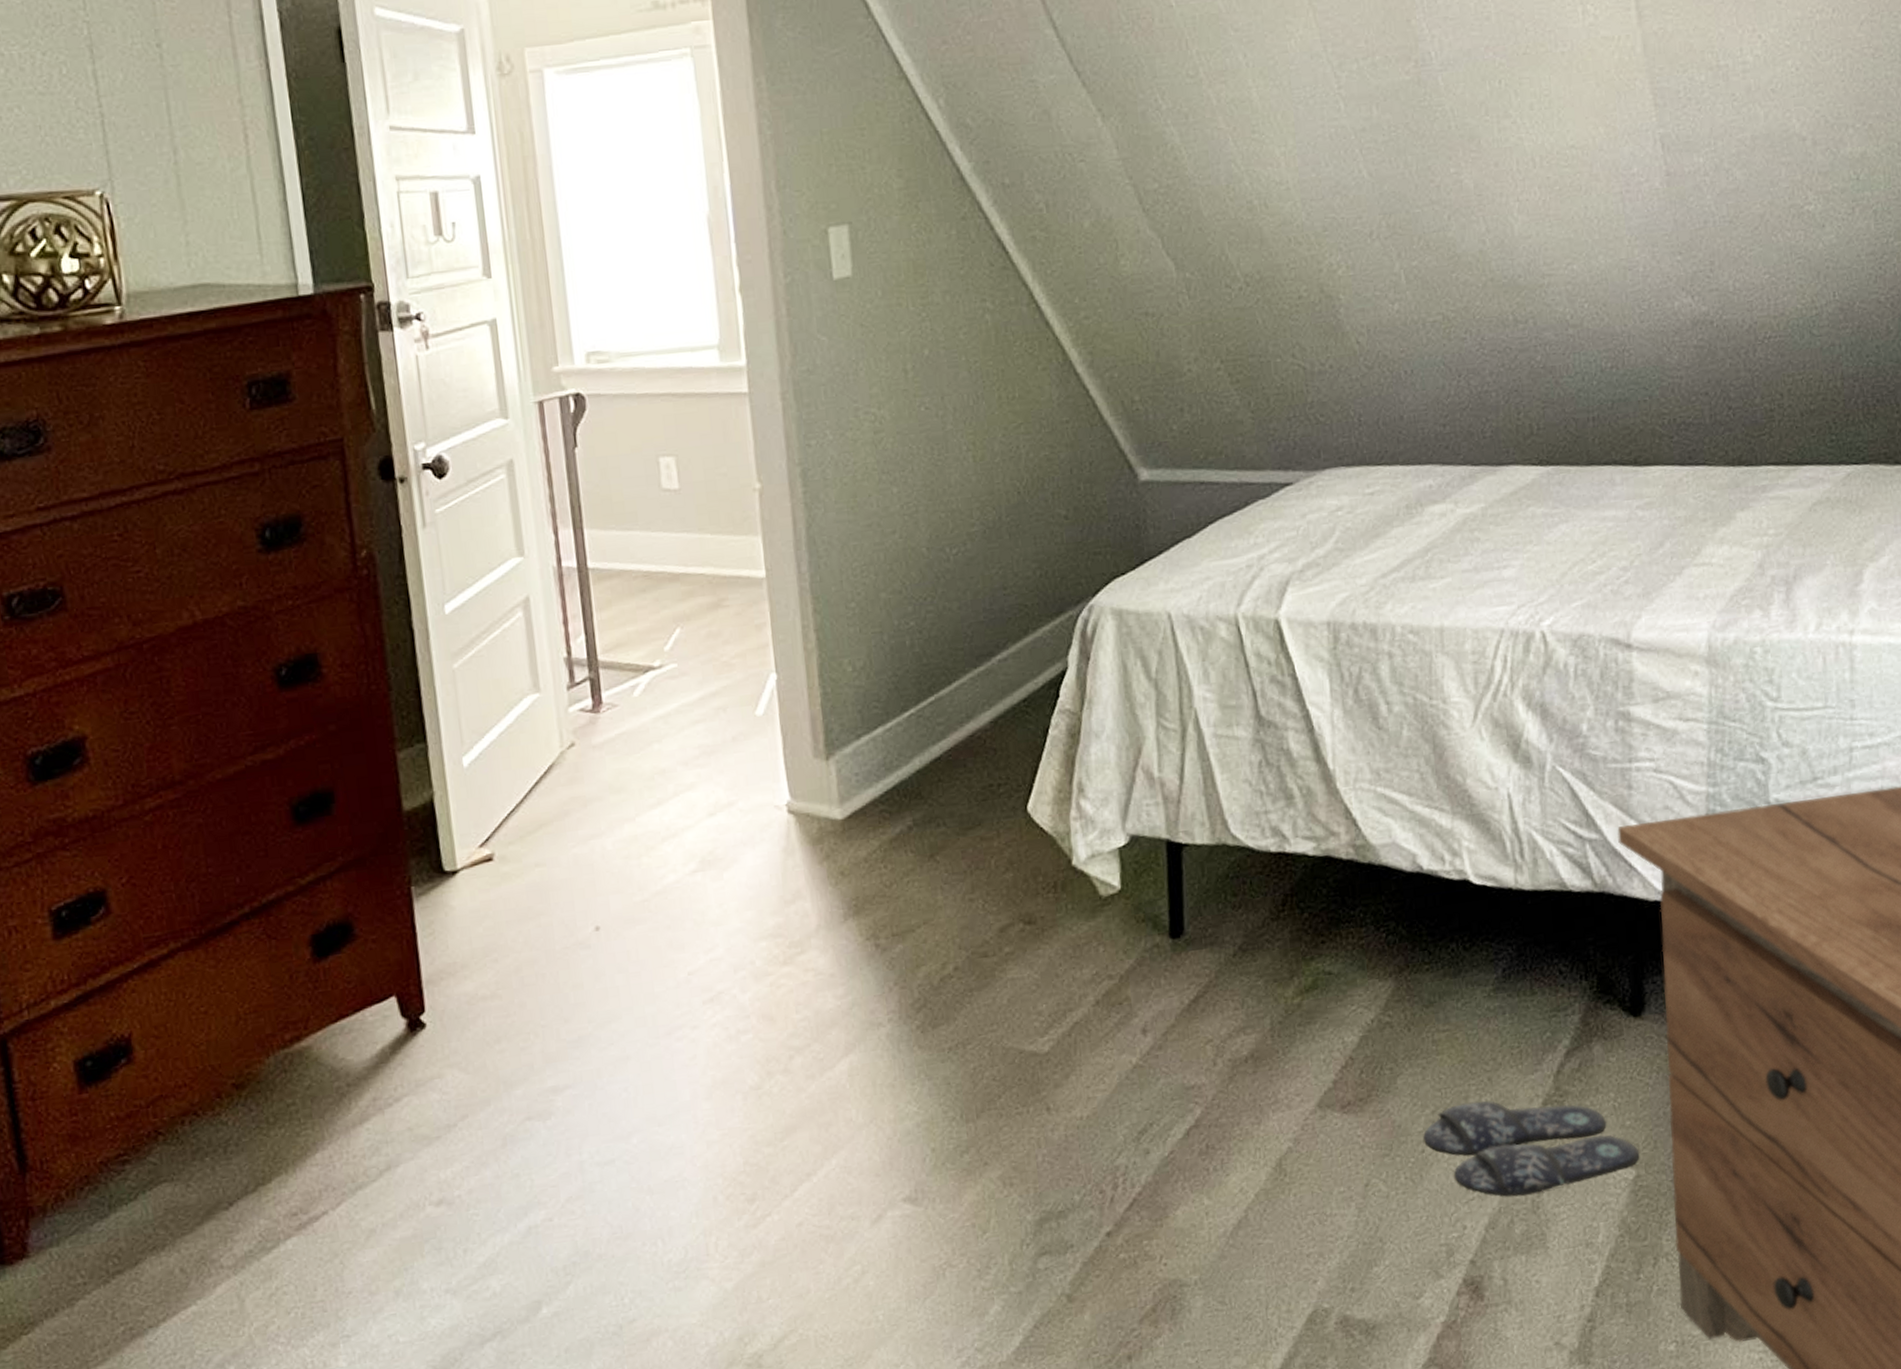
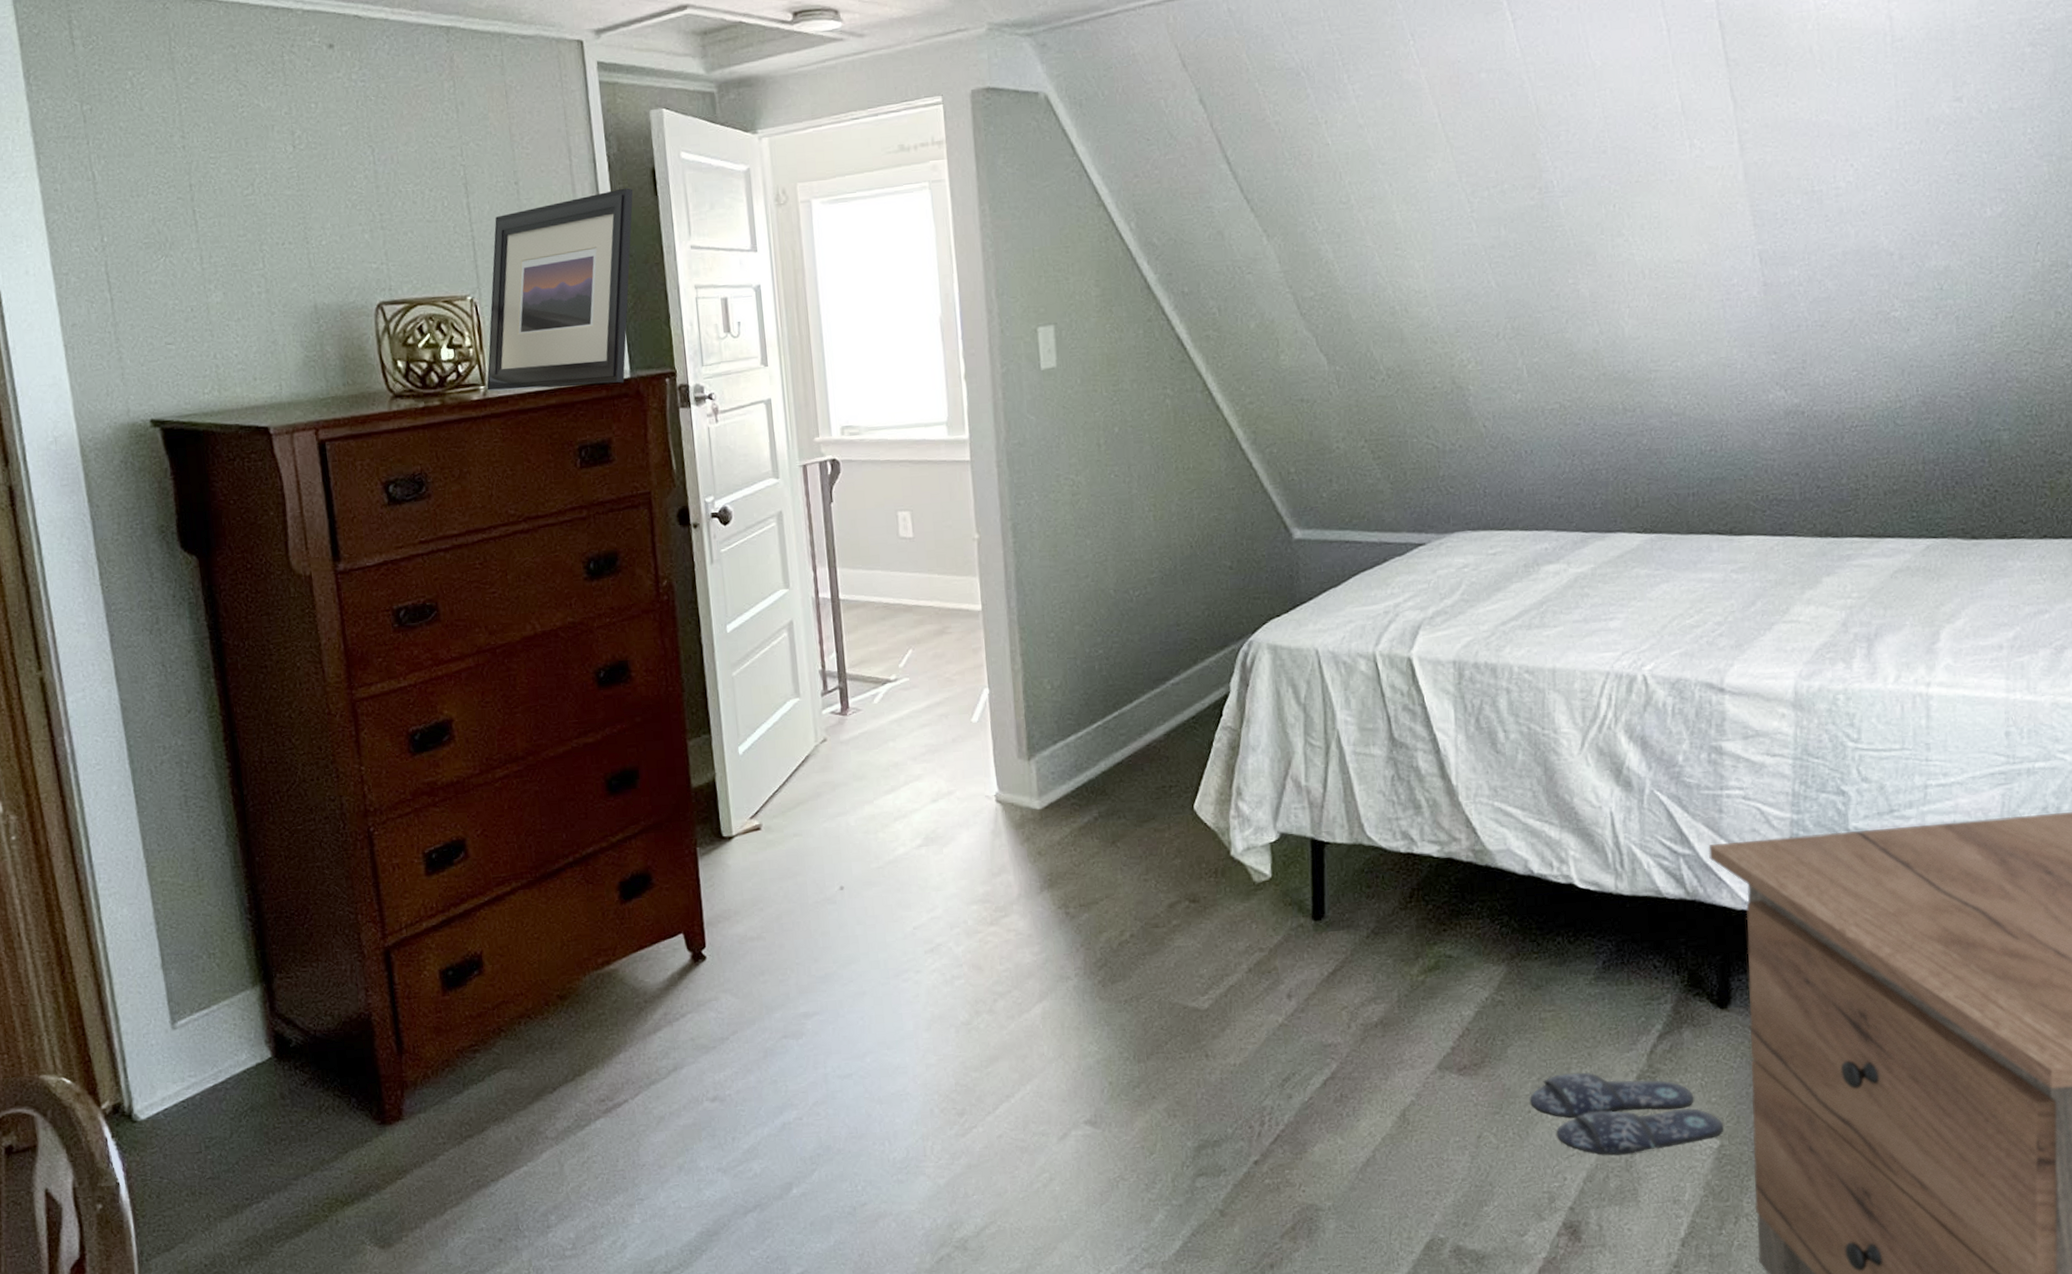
picture frame: none [124,52,314,313] -> present [487,188,634,391]

